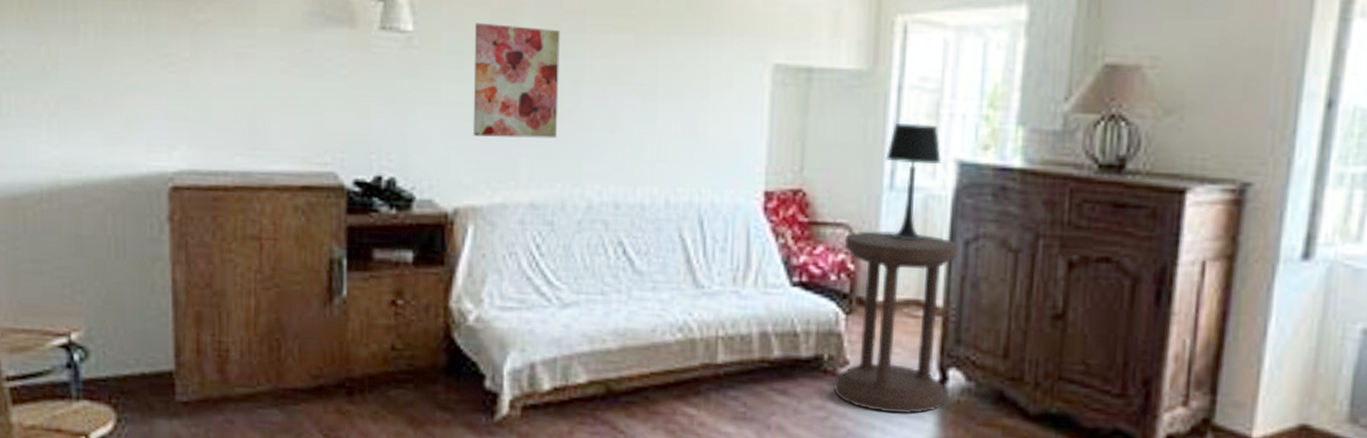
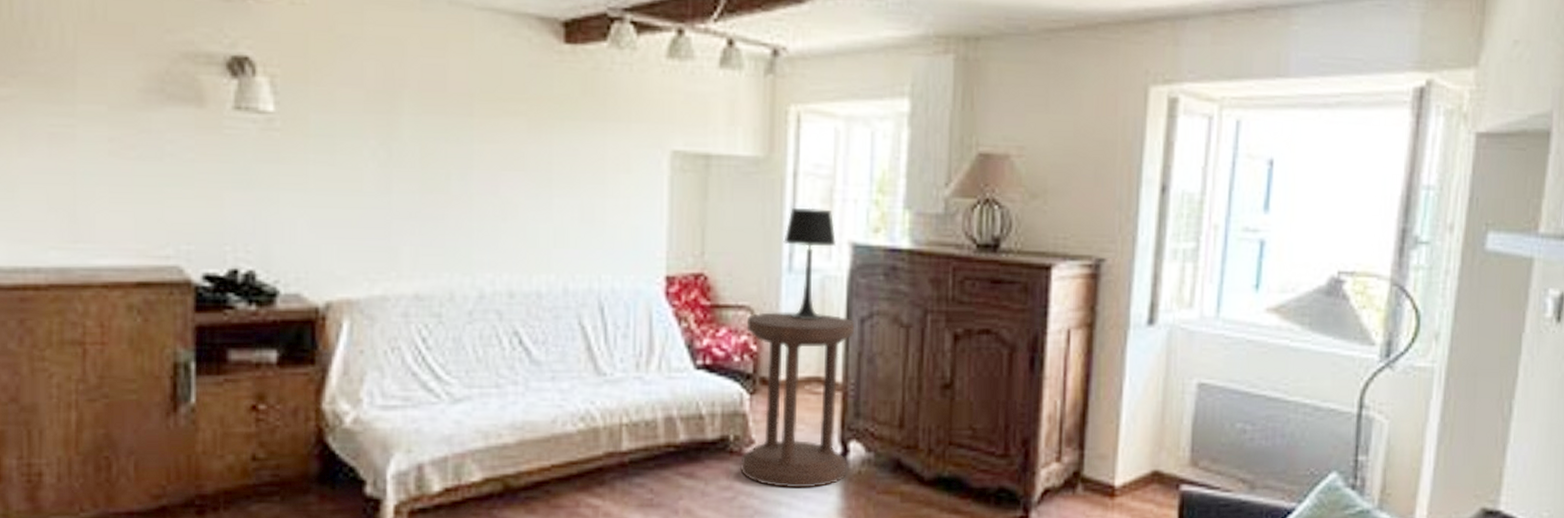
wall art: present [472,22,560,139] -> none [347,104,445,226]

